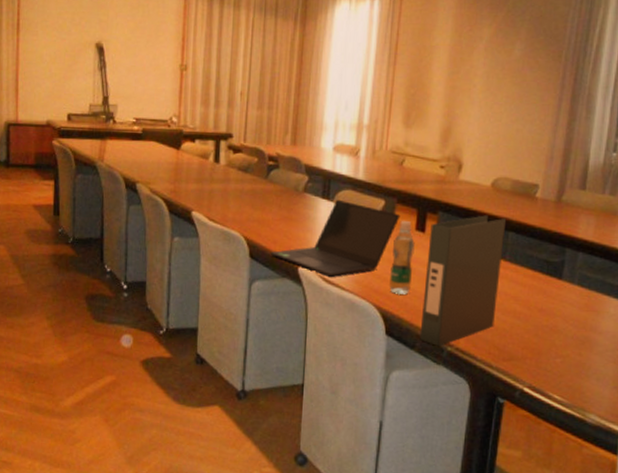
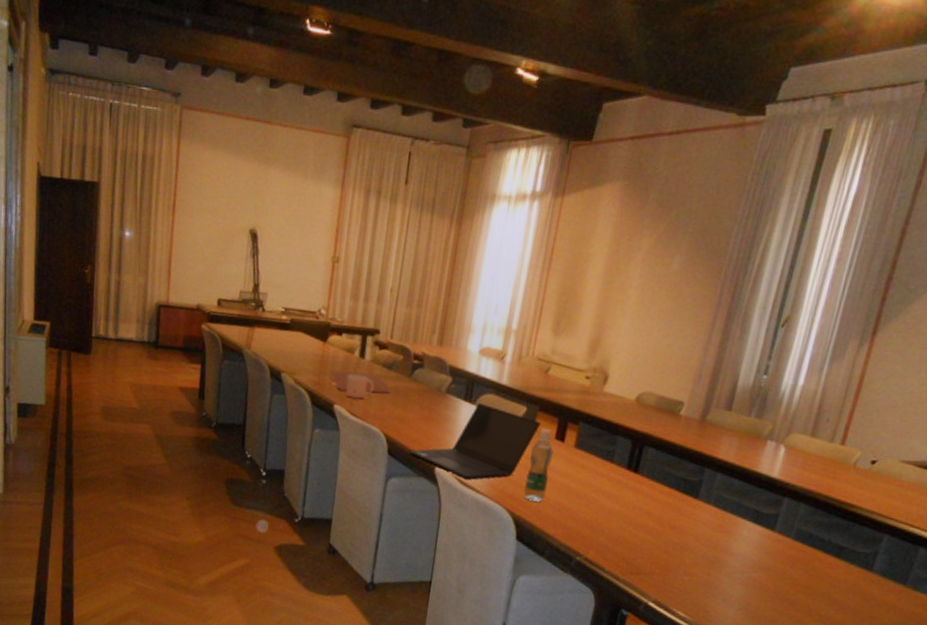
papers: none [185,177,247,198] -> present [329,370,390,394]
mug: none [202,180,231,204] -> present [346,374,374,399]
binder: present [419,215,507,346] -> none [549,429,648,555]

